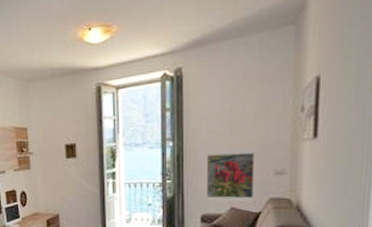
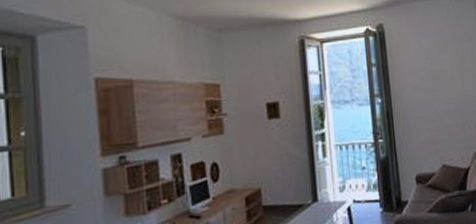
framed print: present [206,148,254,202] -> none [414,103,462,160]

